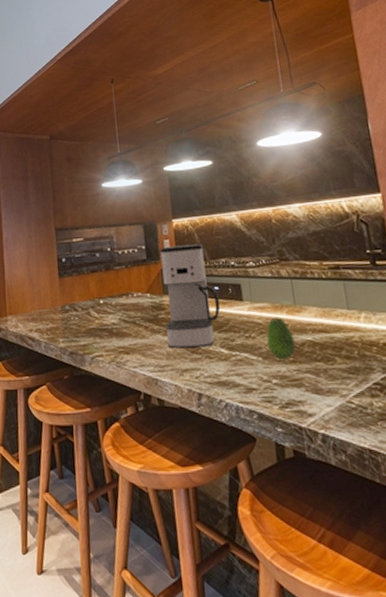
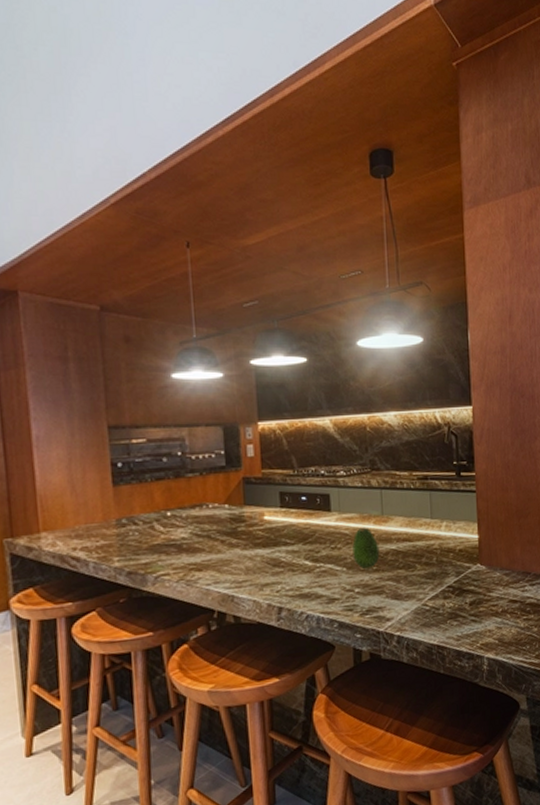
coffee maker: present [160,243,221,349] -> none [242,449,307,563]

